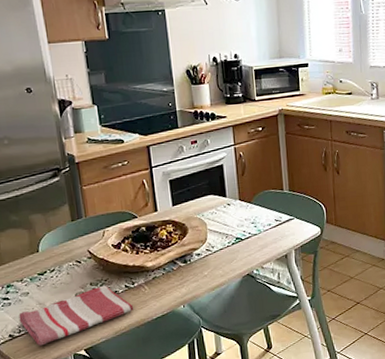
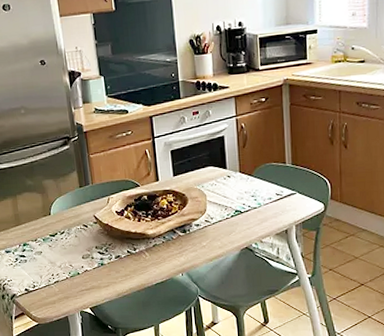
dish towel: present [19,285,134,346] -> none [33,249,135,301]

